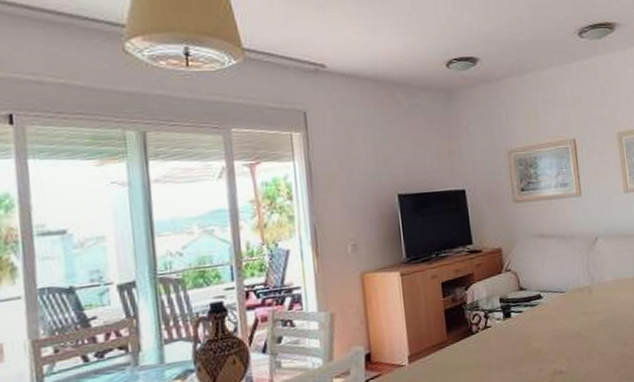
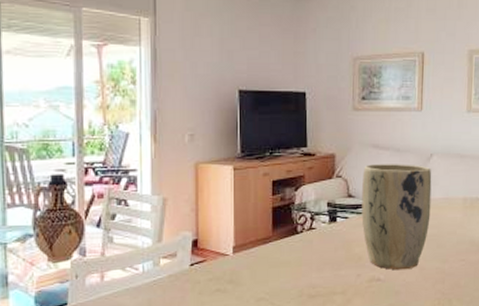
plant pot: none [531,249,604,360] -> present [361,164,432,270]

